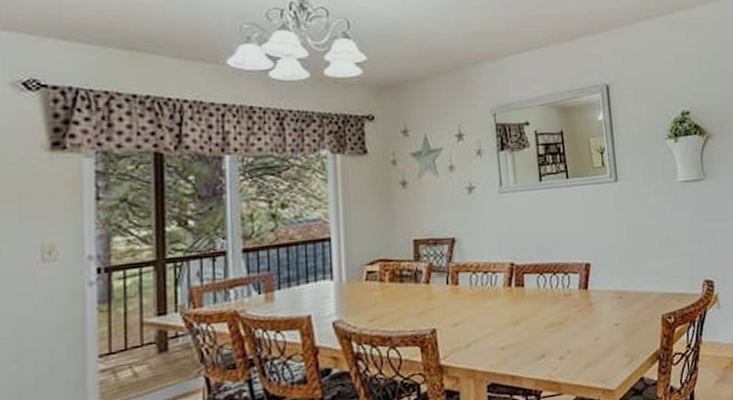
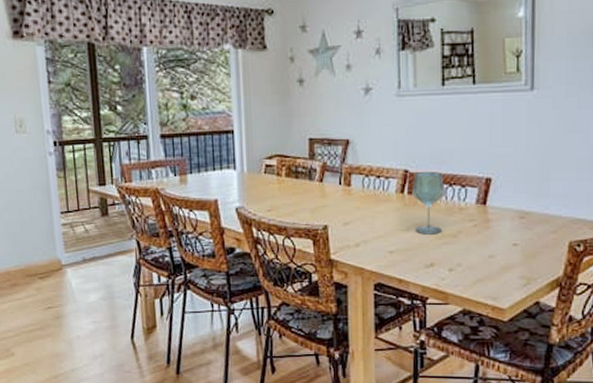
wine glass: none [519,261,551,326] -> present [412,171,446,235]

